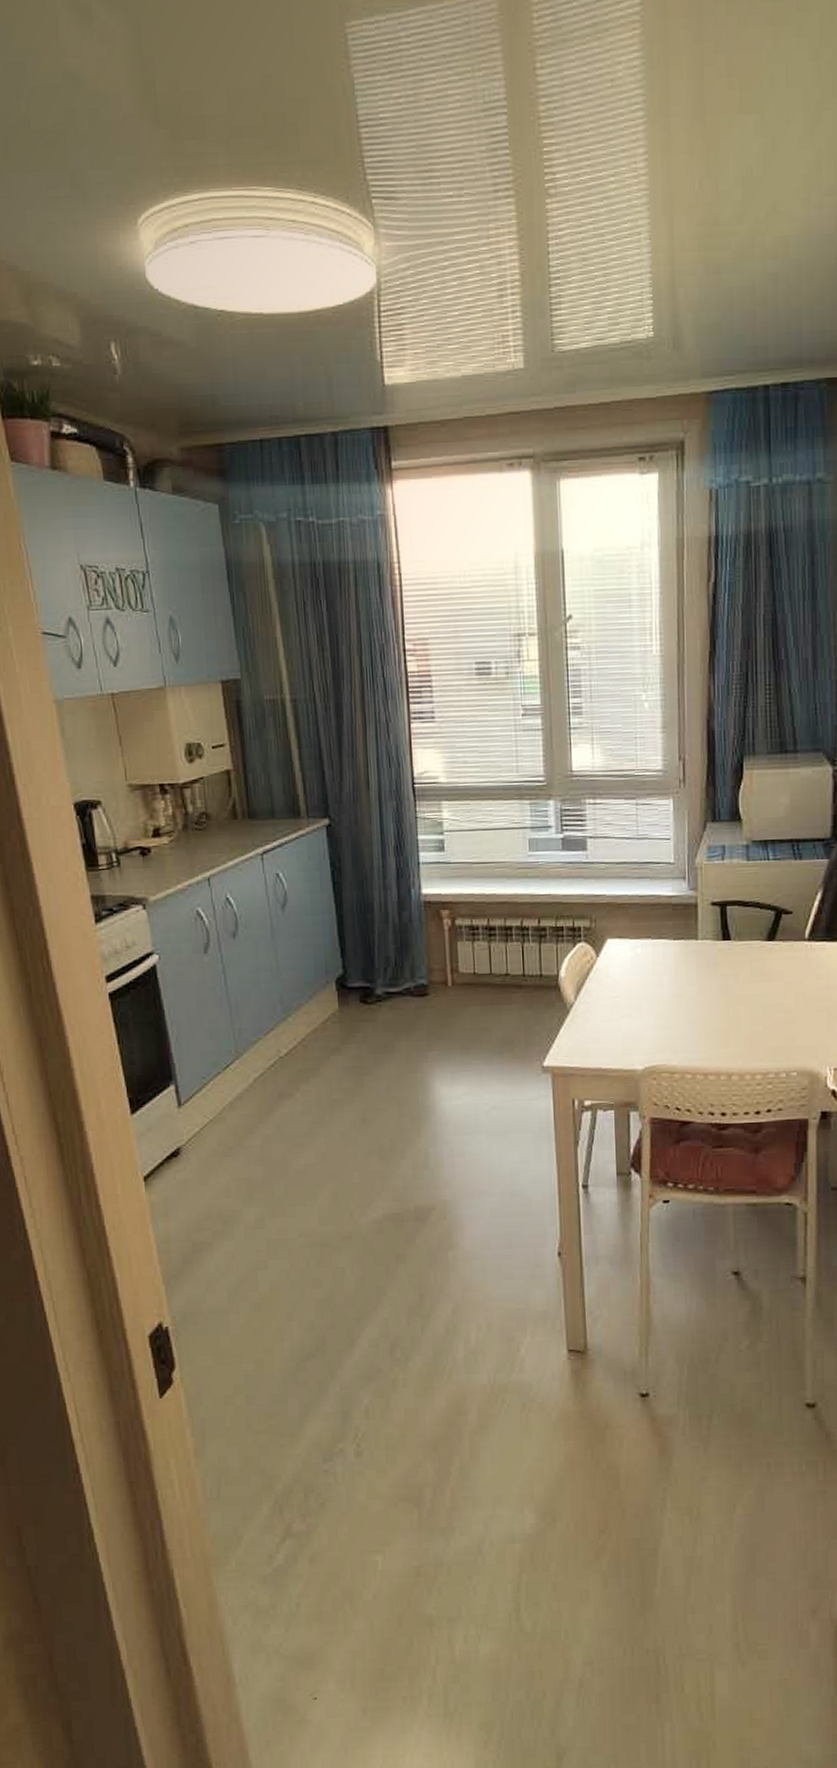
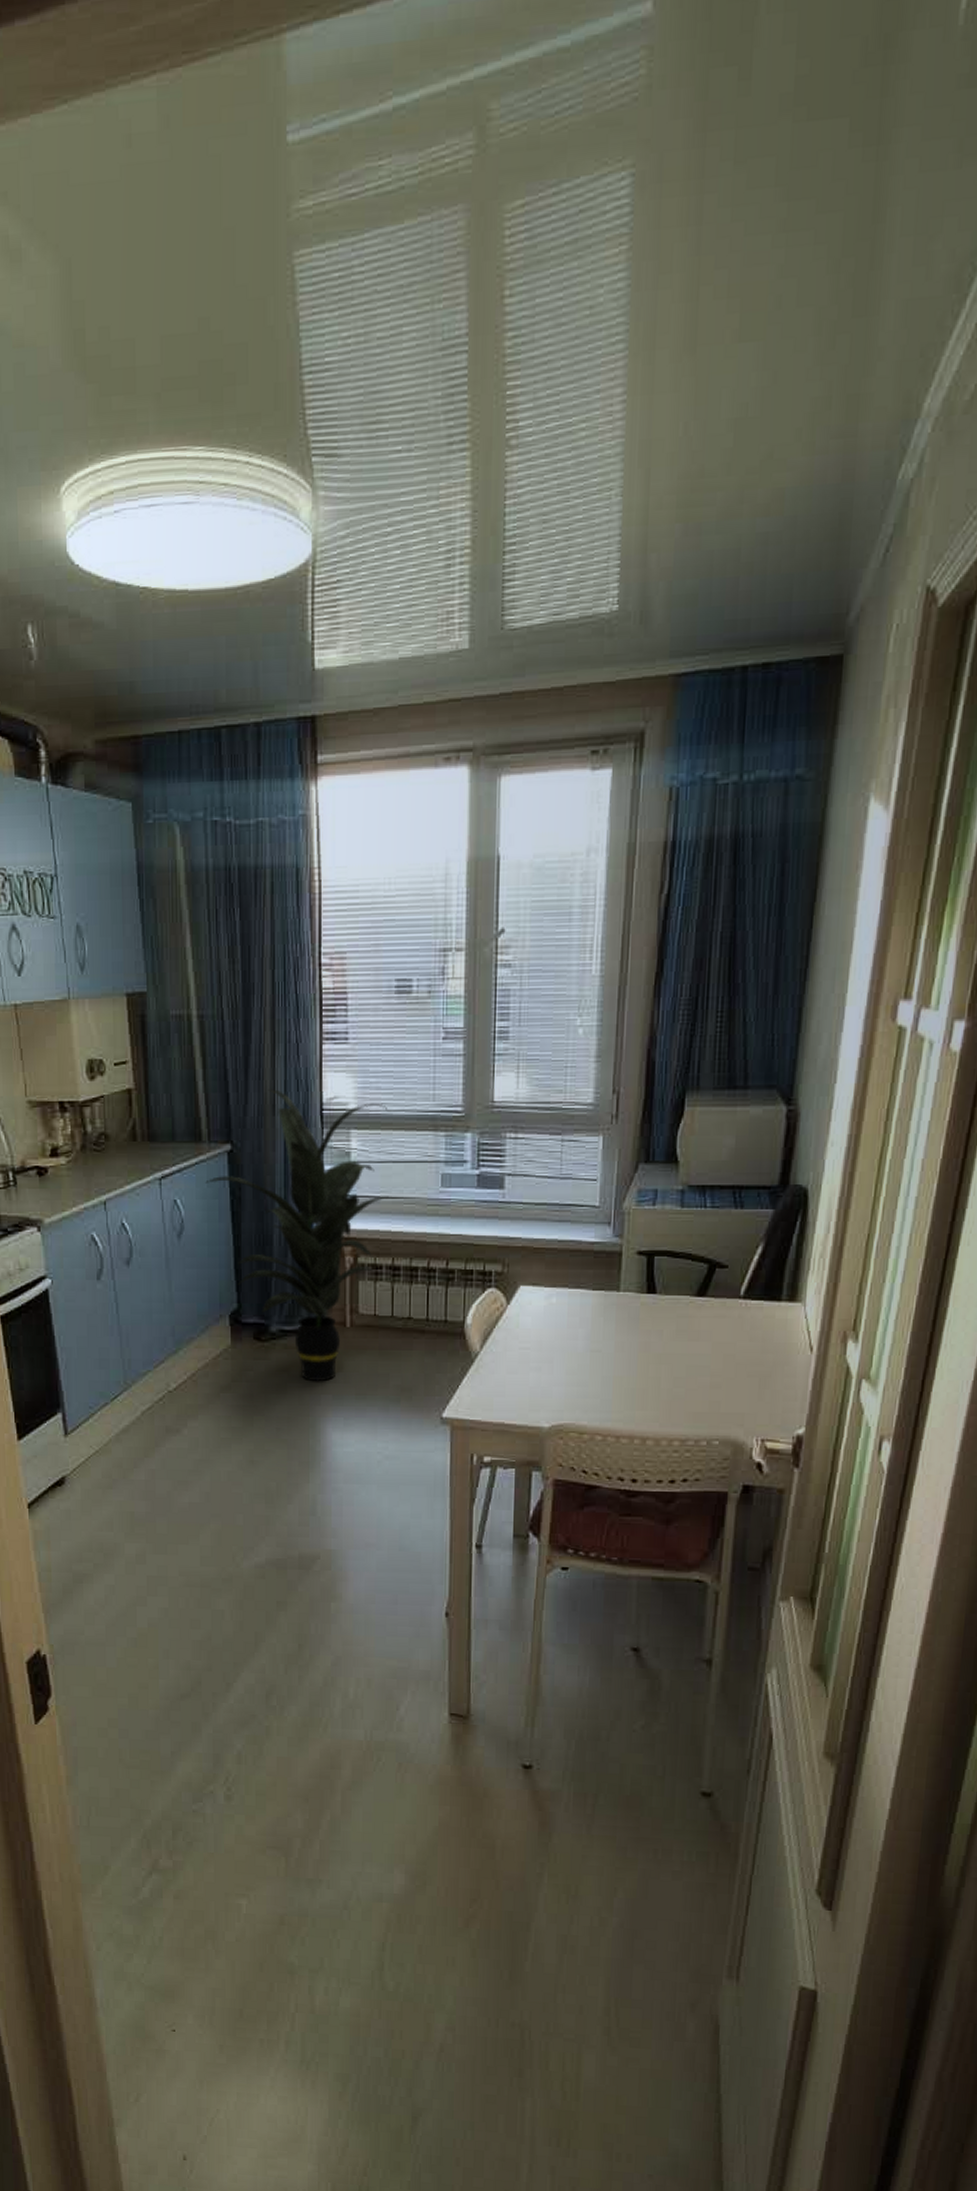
indoor plant: none [306,766,481,1040] -> present [205,1089,389,1382]

